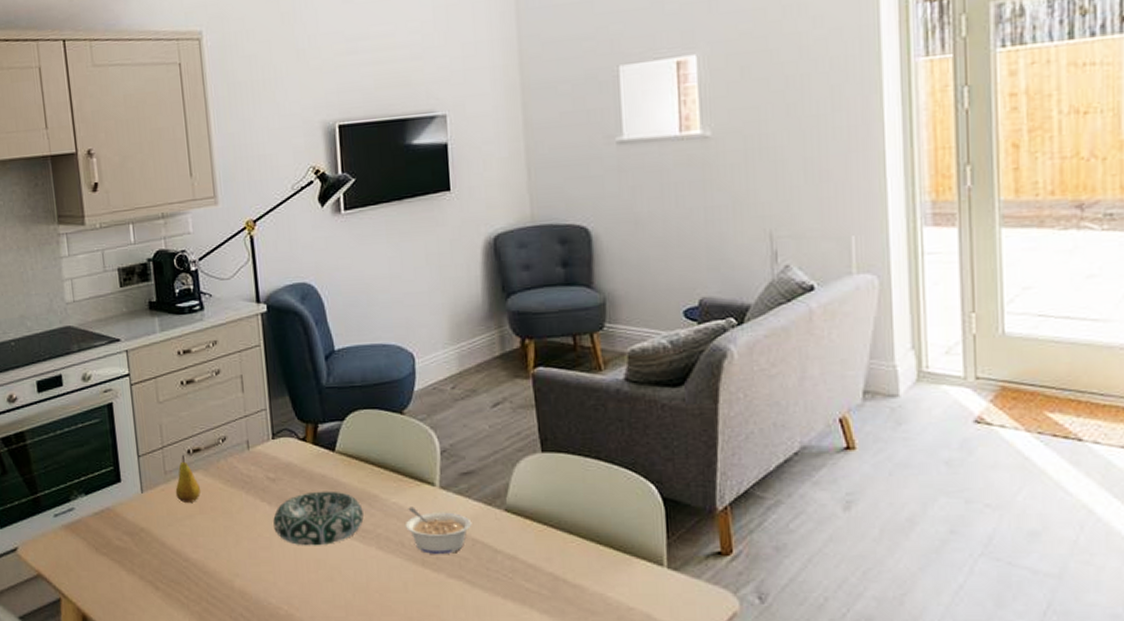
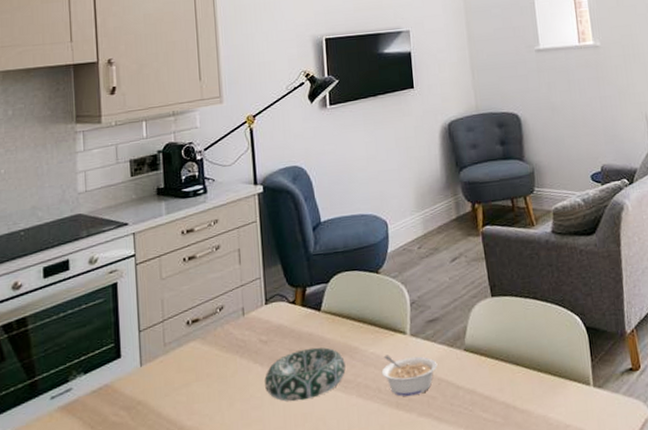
fruit: present [175,454,200,502] -> none [173,325,197,372]

